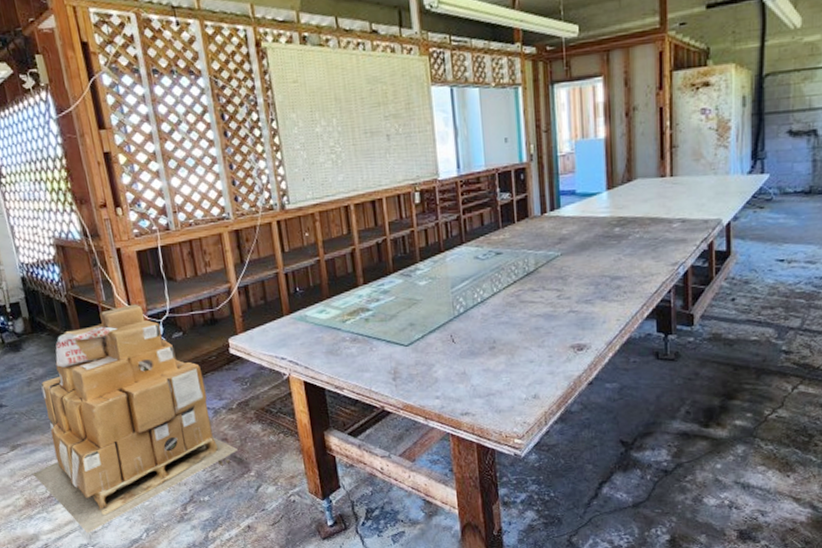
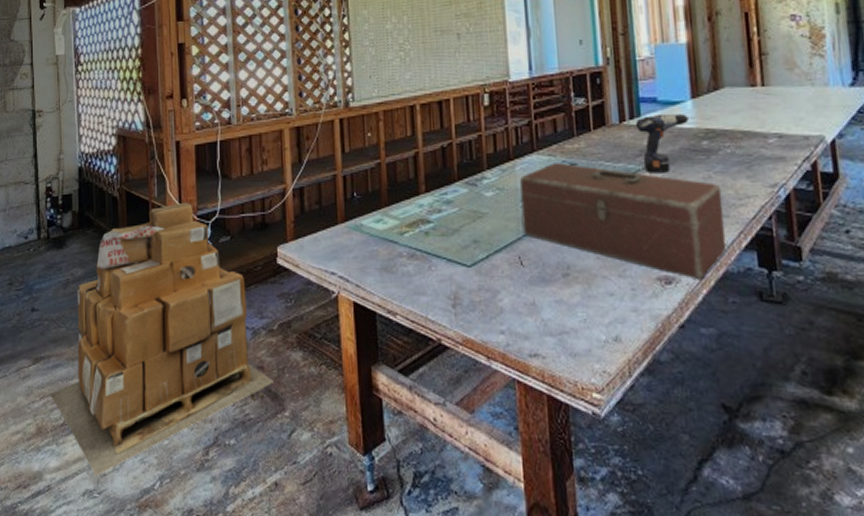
toolbox: none [450,252,631,346] -> present [520,162,727,280]
power drill: none [555,204,603,258] -> present [635,113,689,173]

